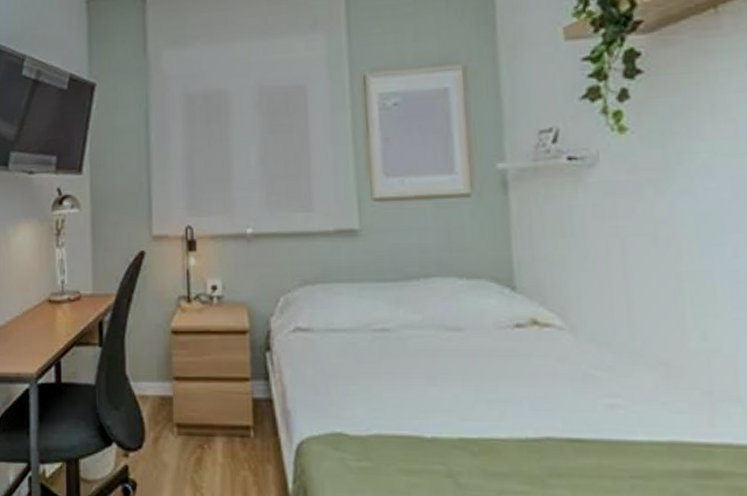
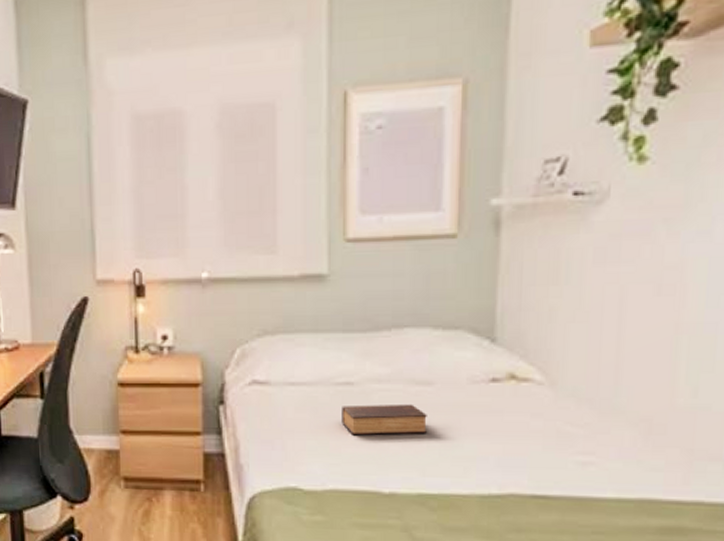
book: none [380,349,461,381] -> present [342,404,427,436]

